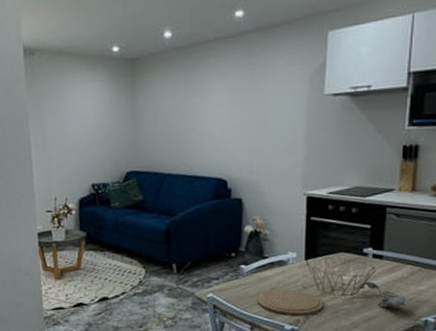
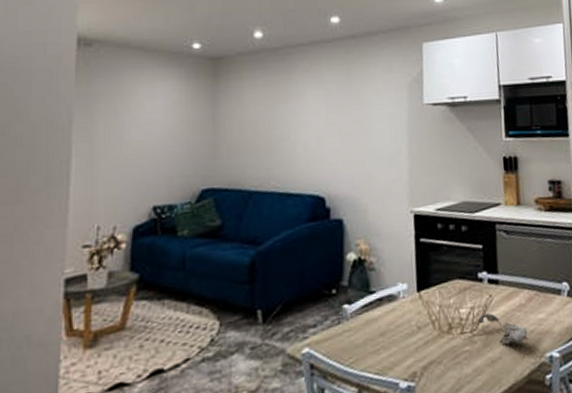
plate: present [257,289,324,315] -> none [364,331,442,368]

